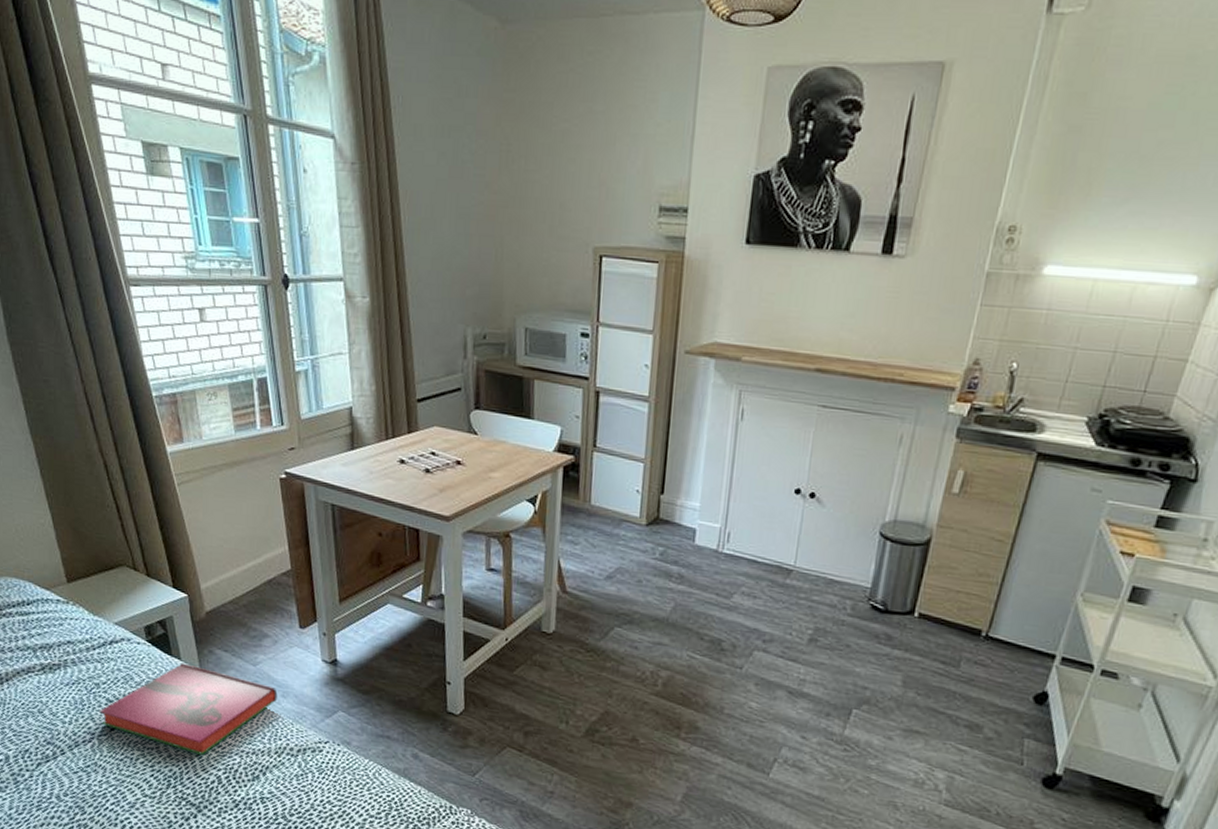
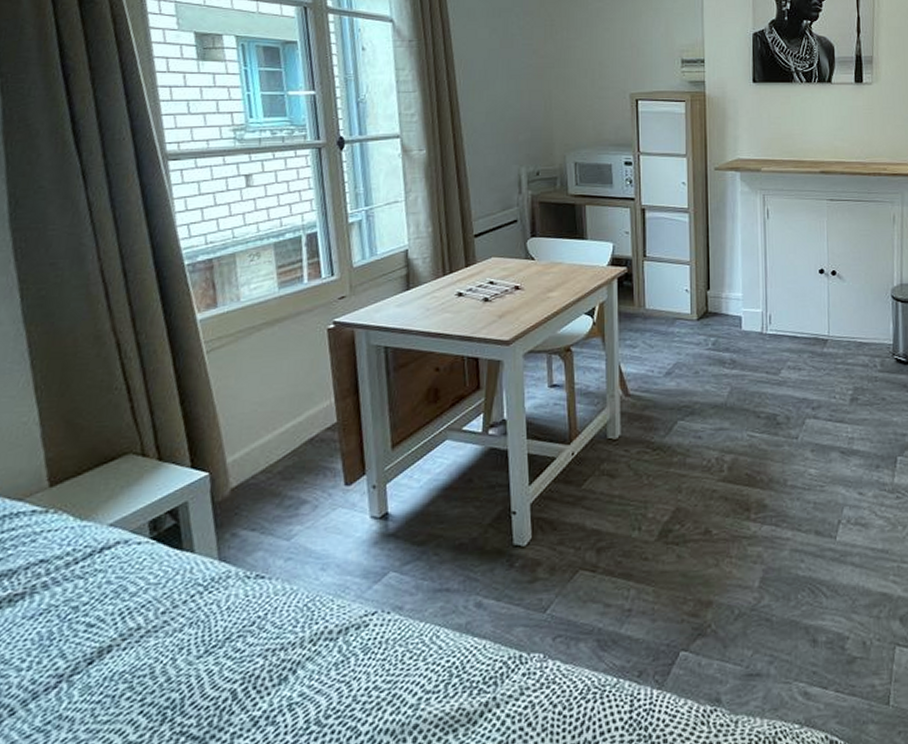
hardback book: present [99,663,278,755] -> none [74,555,316,668]

